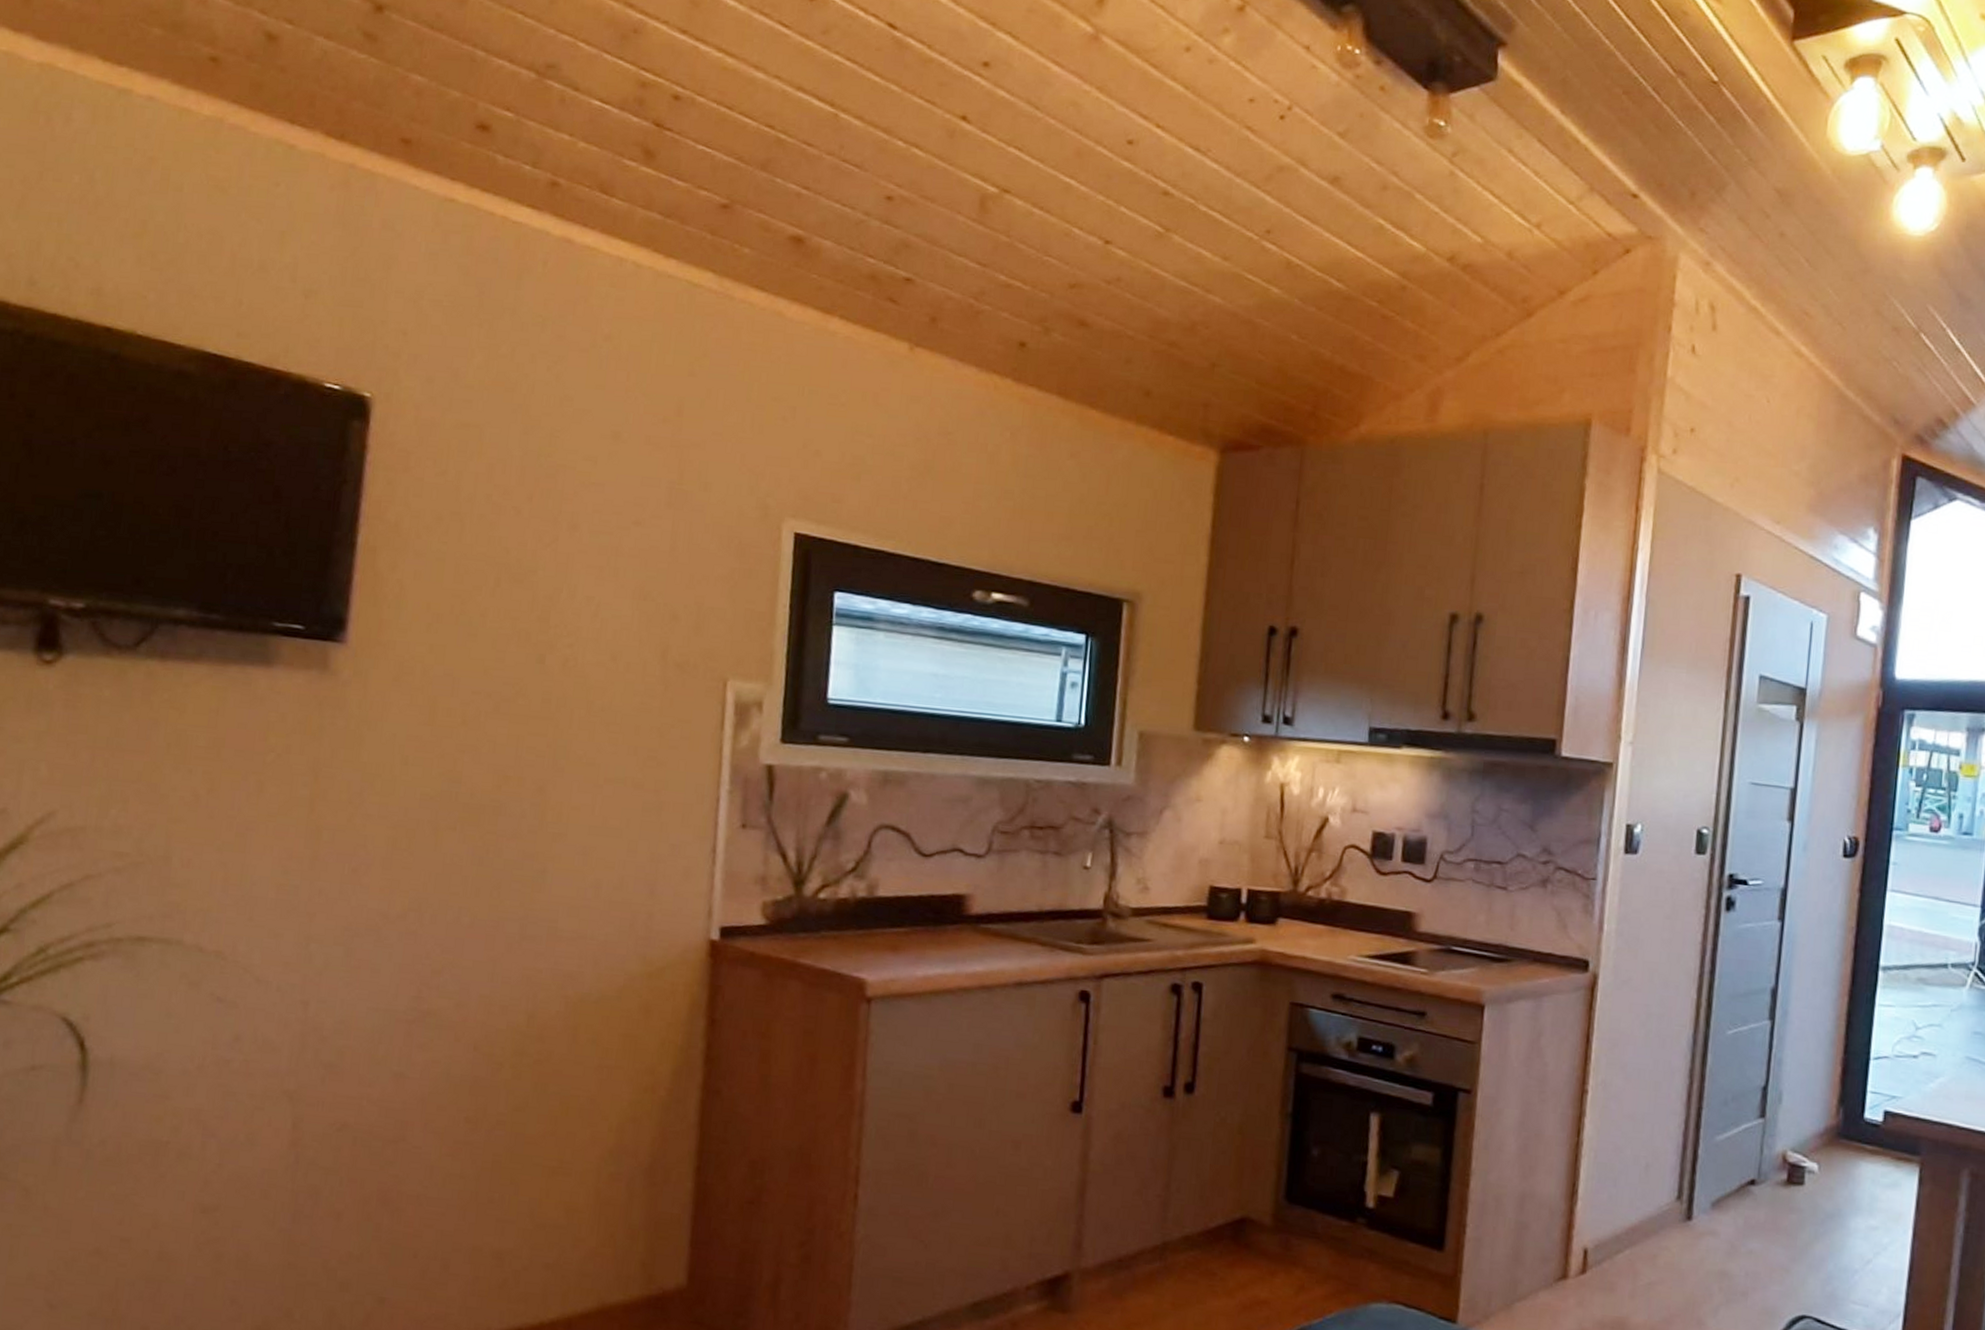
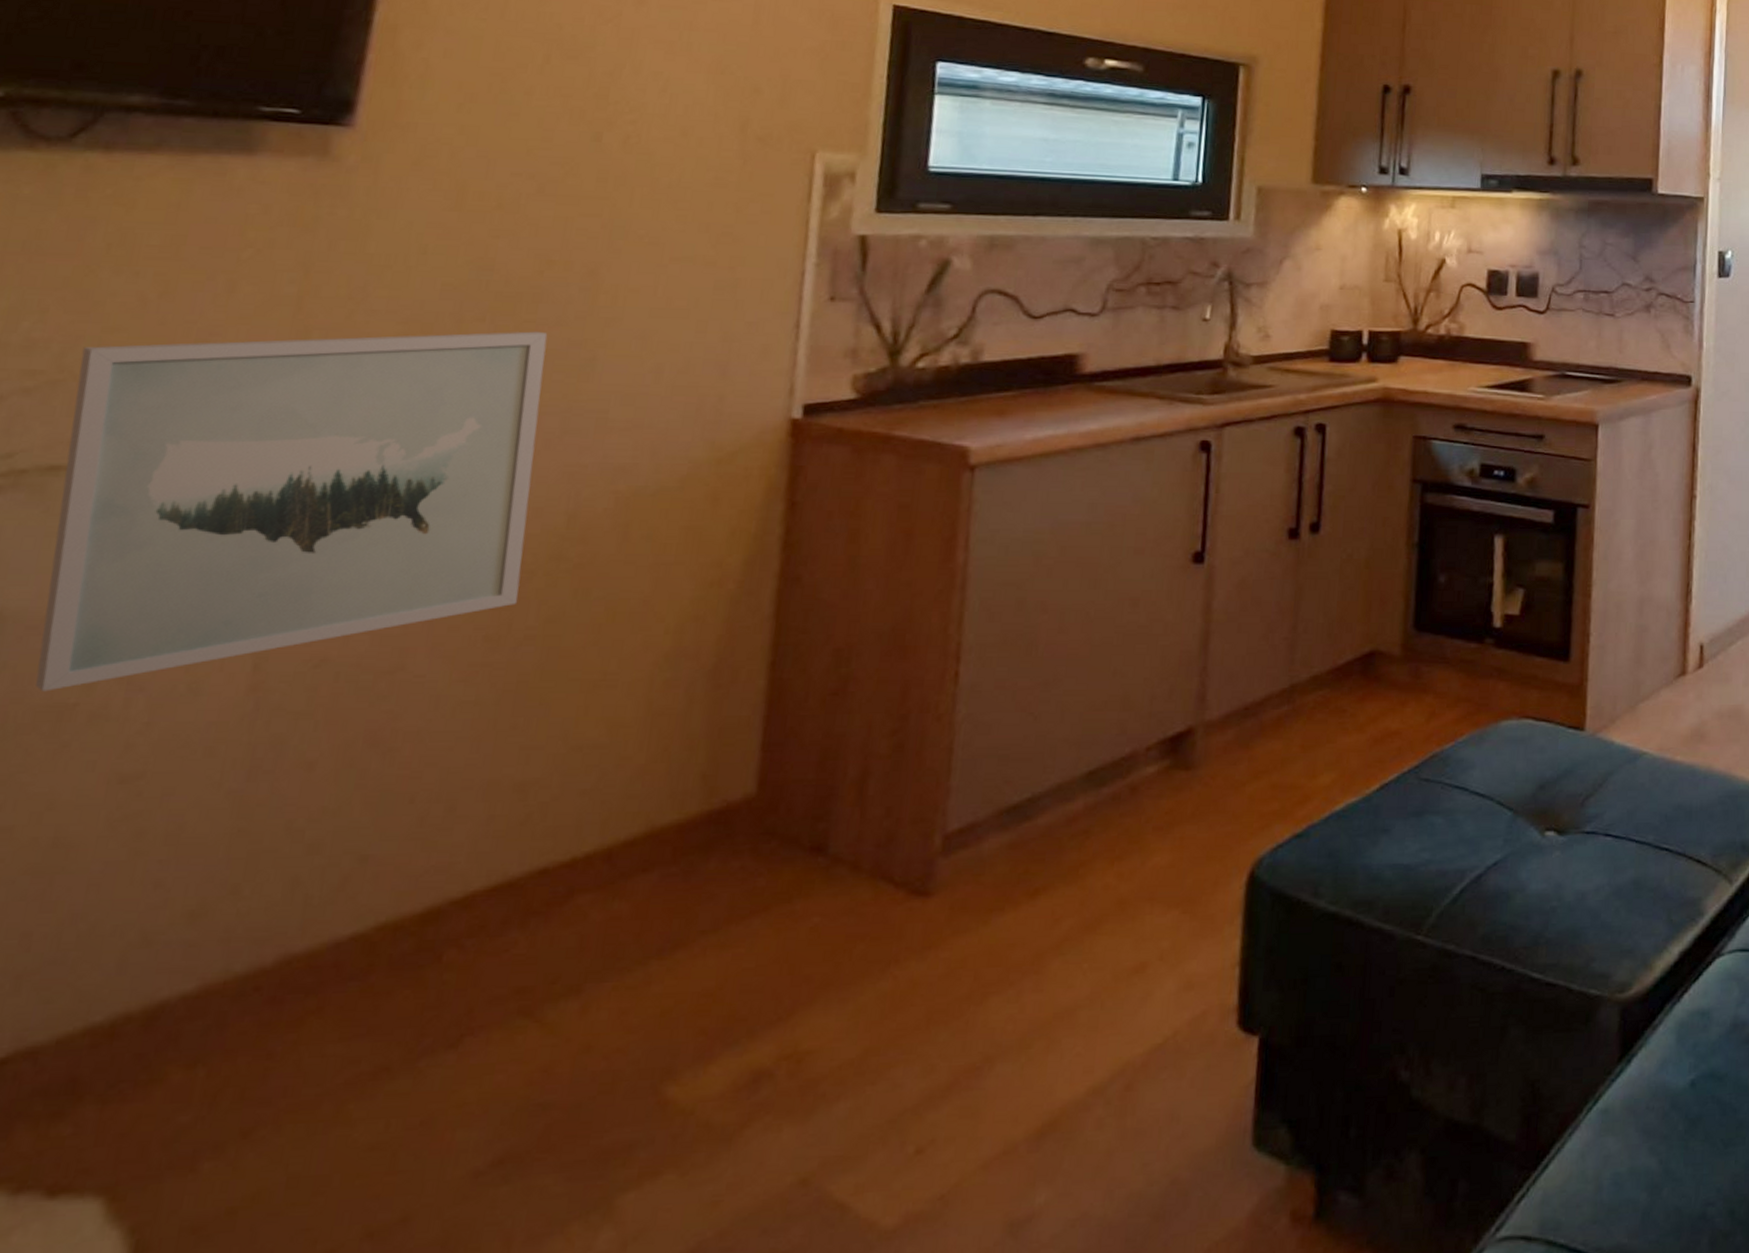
wall art: none [138,834,507,1129] -> present [35,331,548,692]

